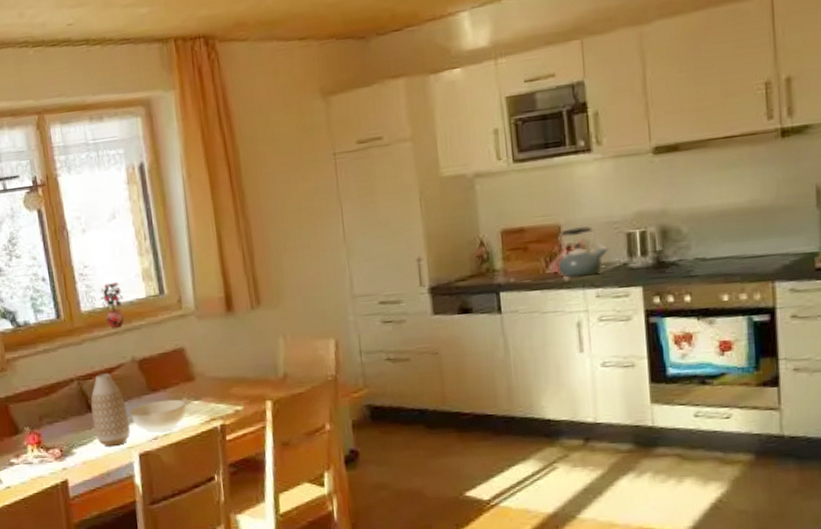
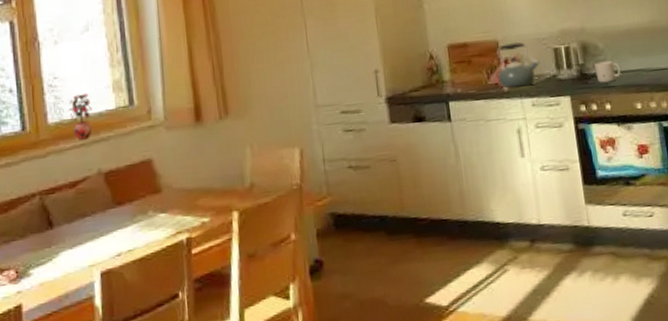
vase: present [90,373,130,446] -> none [52,187,93,265]
bowl: present [129,399,187,433] -> none [92,212,153,249]
mug: none [675,246,708,272] -> present [594,60,622,83]

